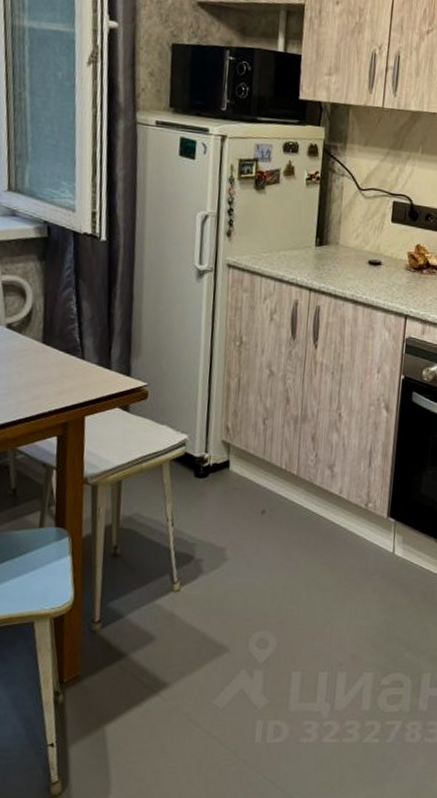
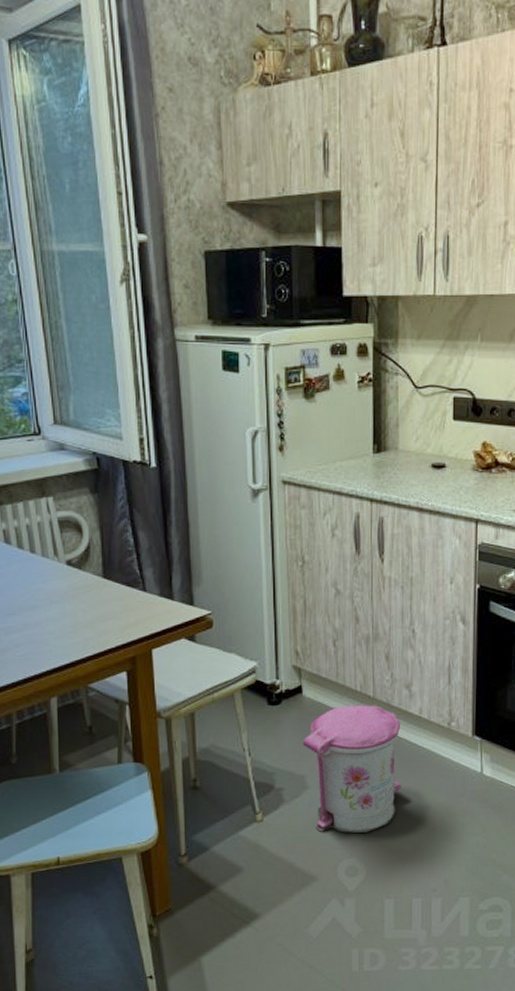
trash can: none [225,482,321,606] -> present [302,705,402,833]

